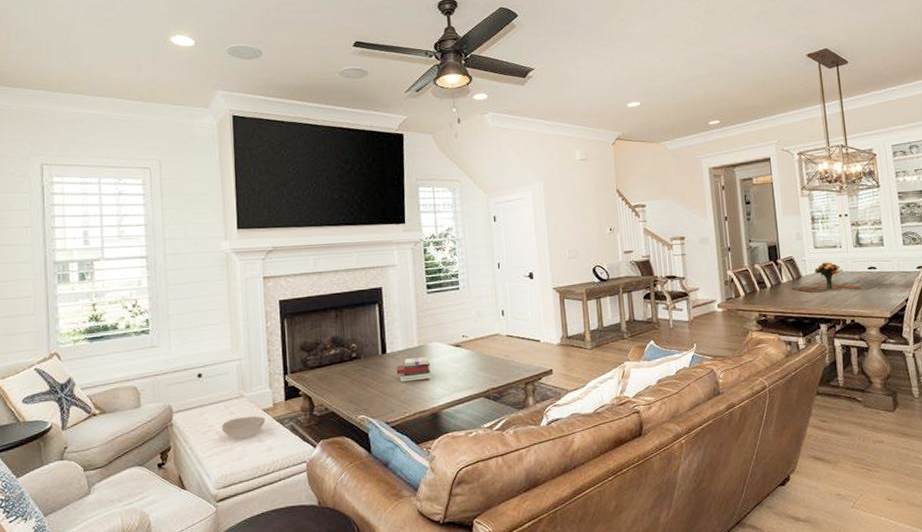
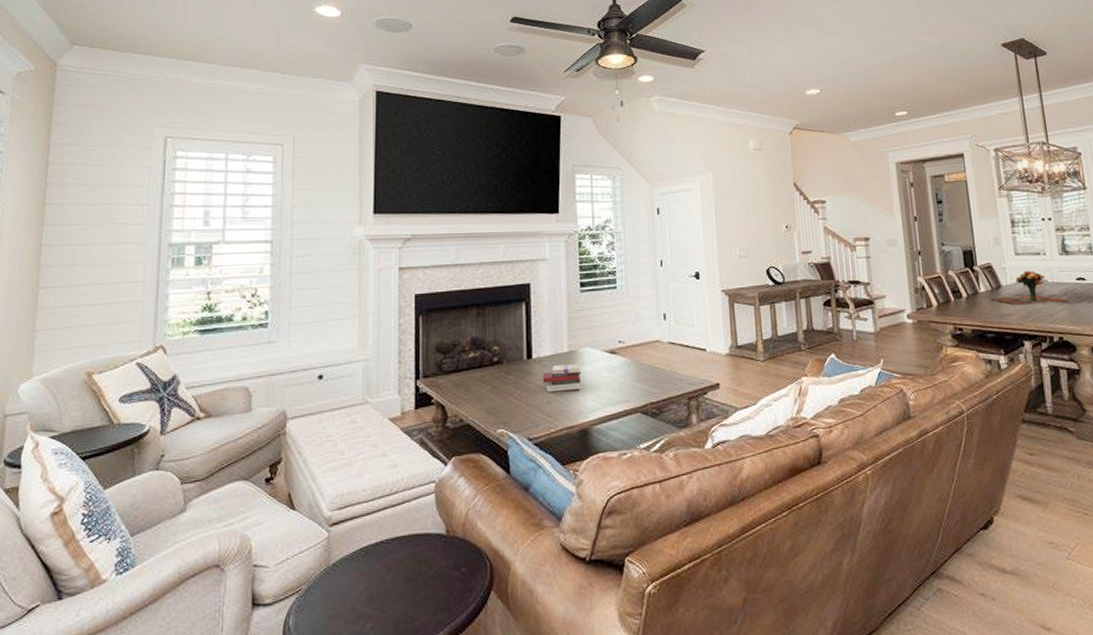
bowl: present [221,415,266,439] -> none [340,425,391,452]

